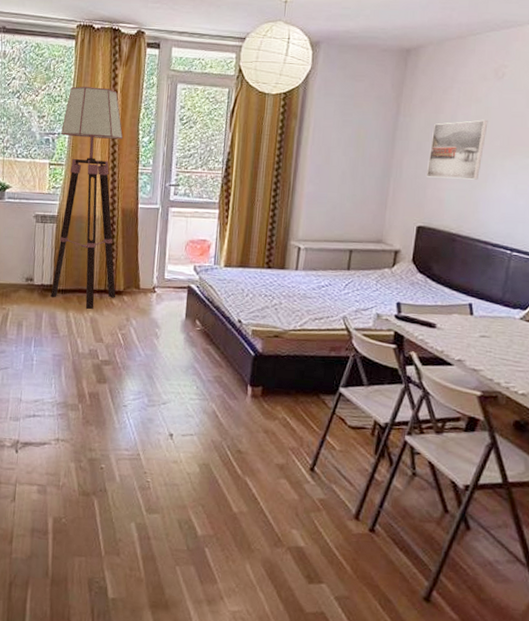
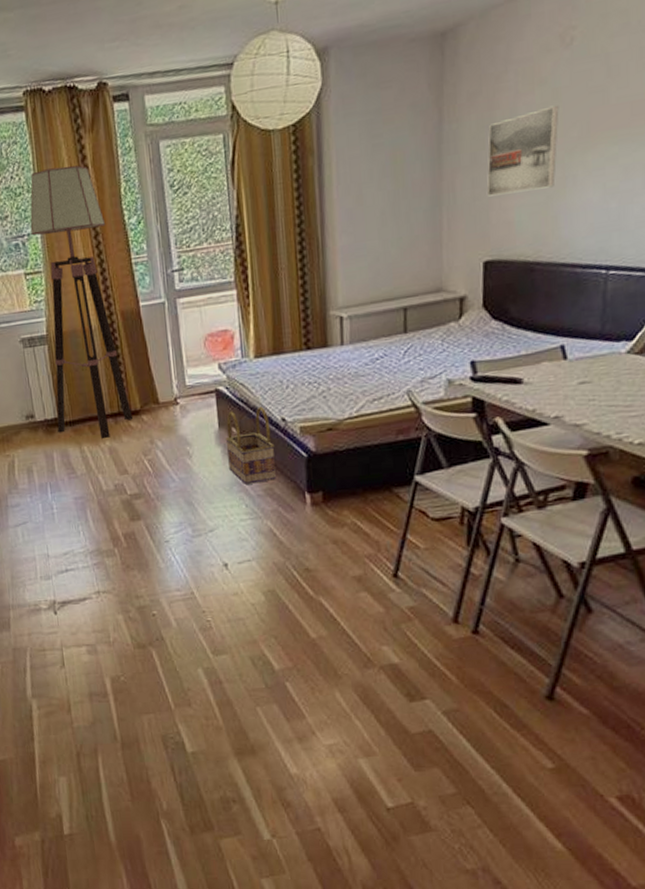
basket: none [188,306,229,370] -> present [225,406,276,484]

